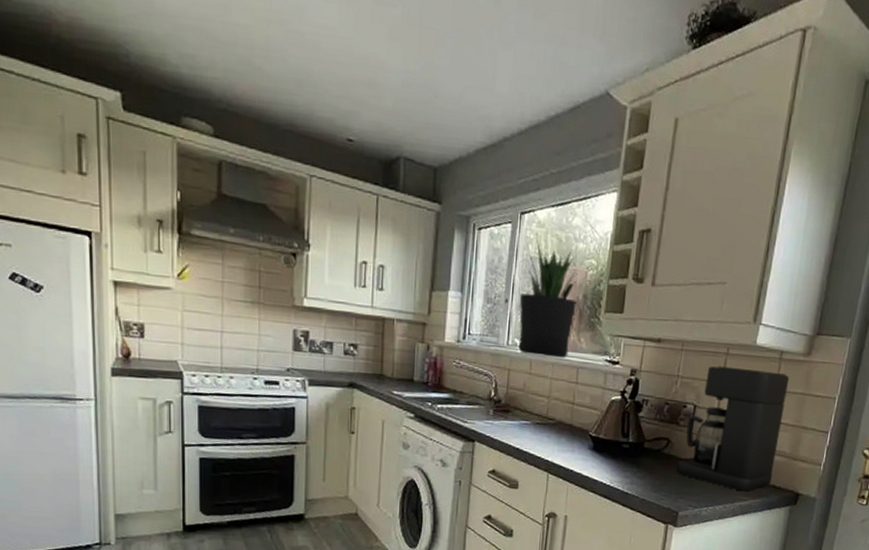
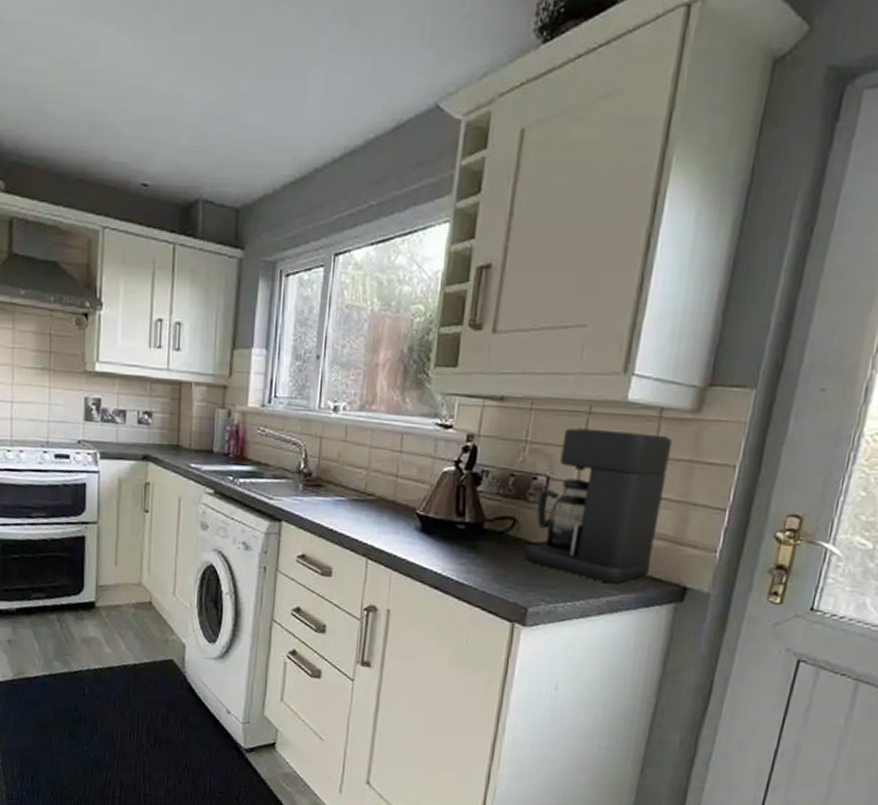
planter: present [518,240,579,358] -> none [332,285,403,422]

